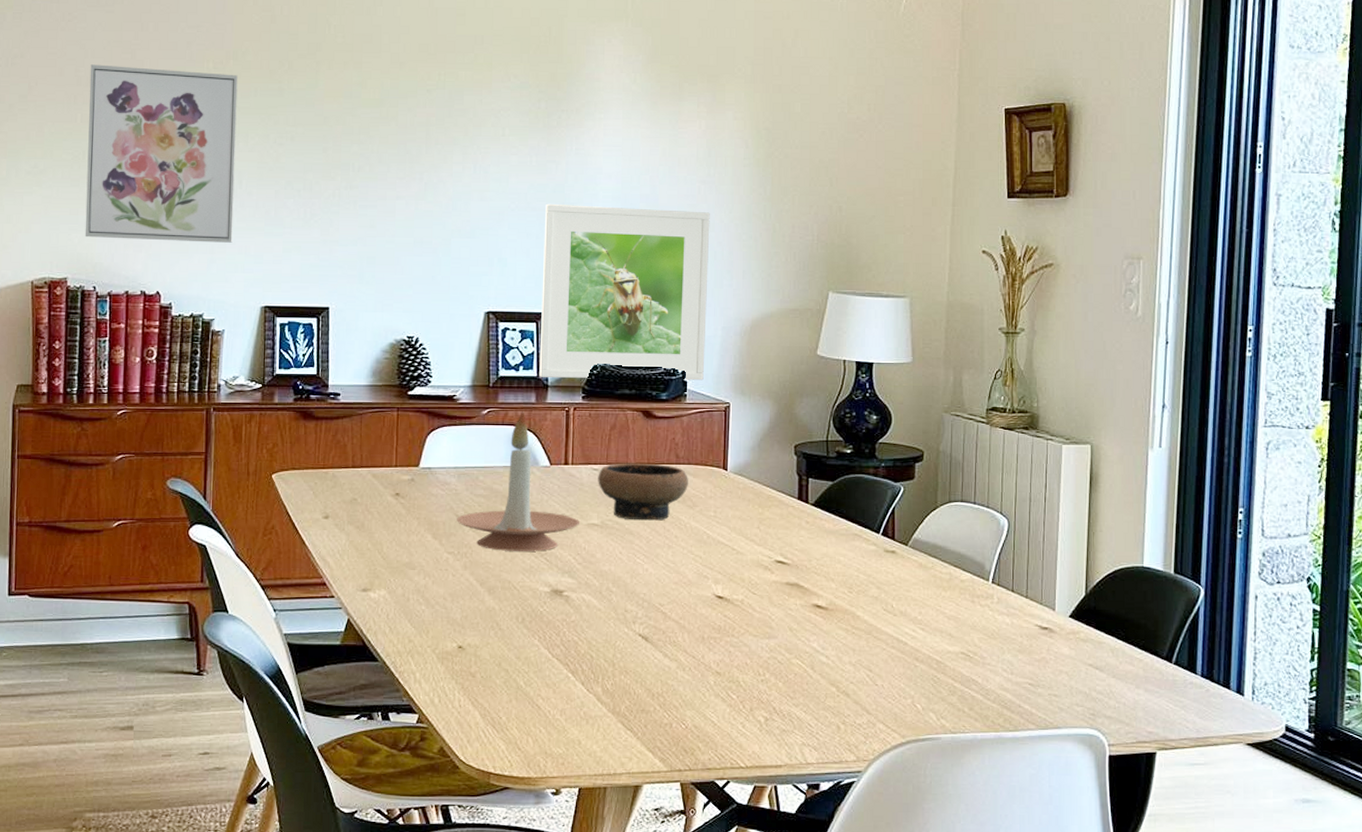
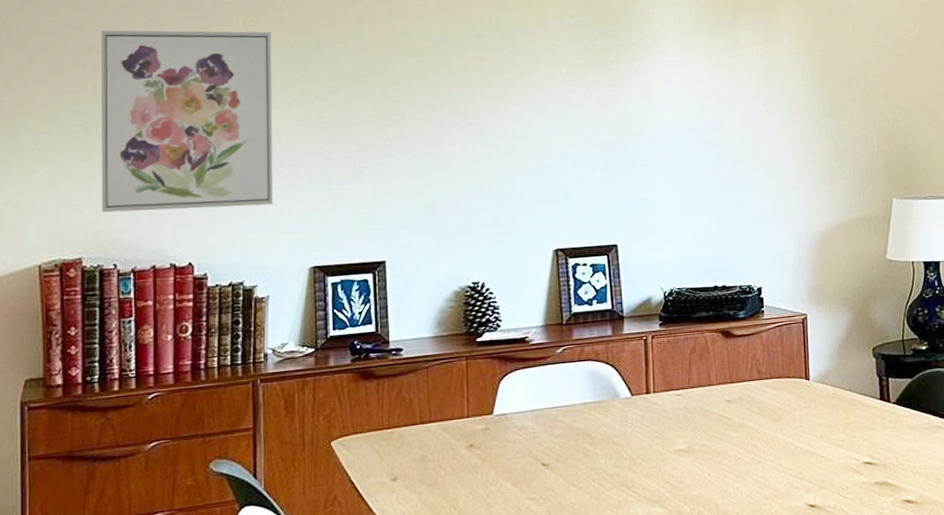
candle holder: present [457,411,580,551] -> none [537,345,667,490]
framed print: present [539,203,710,380] -> none [608,133,780,309]
bowl: present [598,463,688,521] -> none [681,382,772,441]

